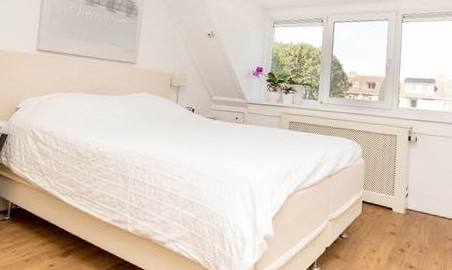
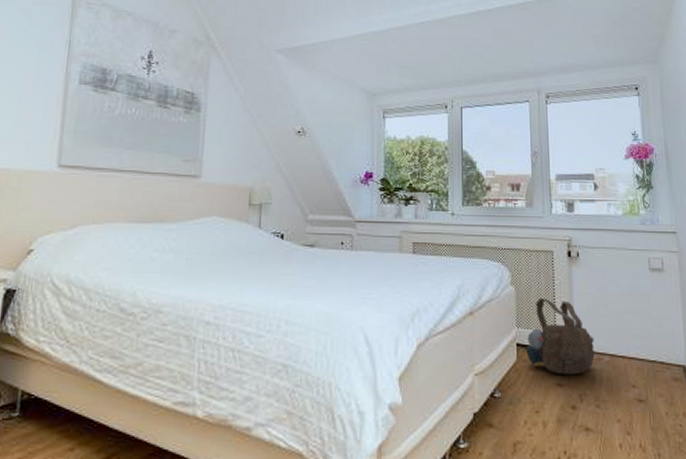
backpack: none [369,169,423,228] -> present [526,298,595,375]

